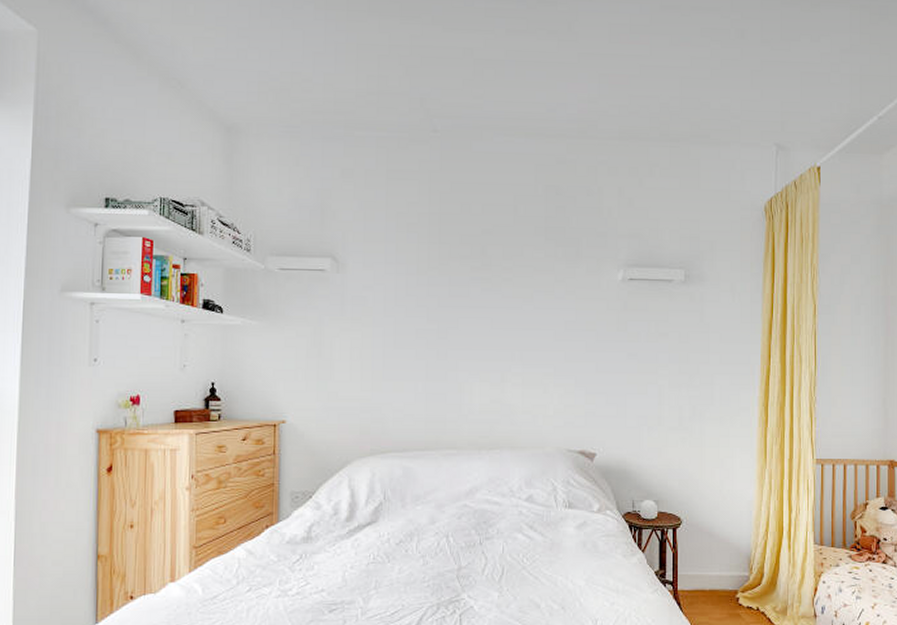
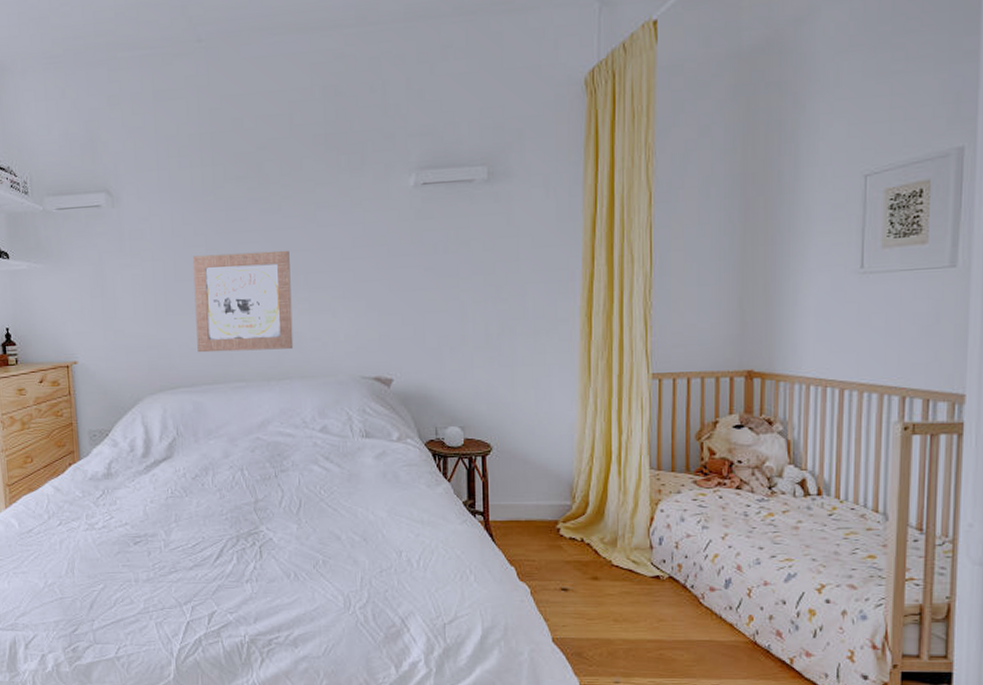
wall art: none [411,326,507,420] -> present [192,250,294,353]

